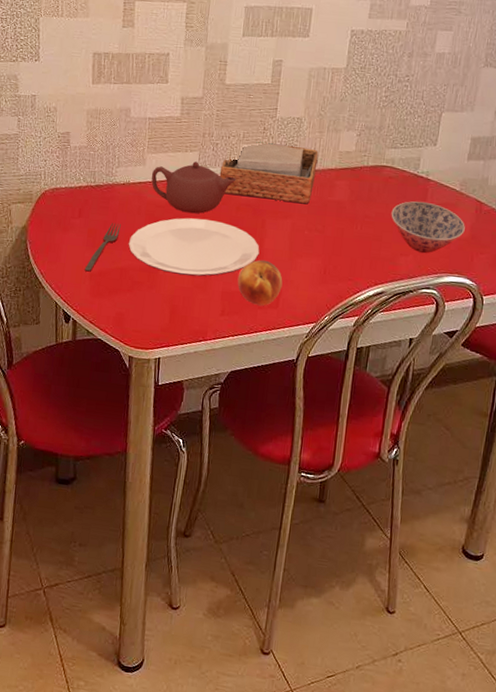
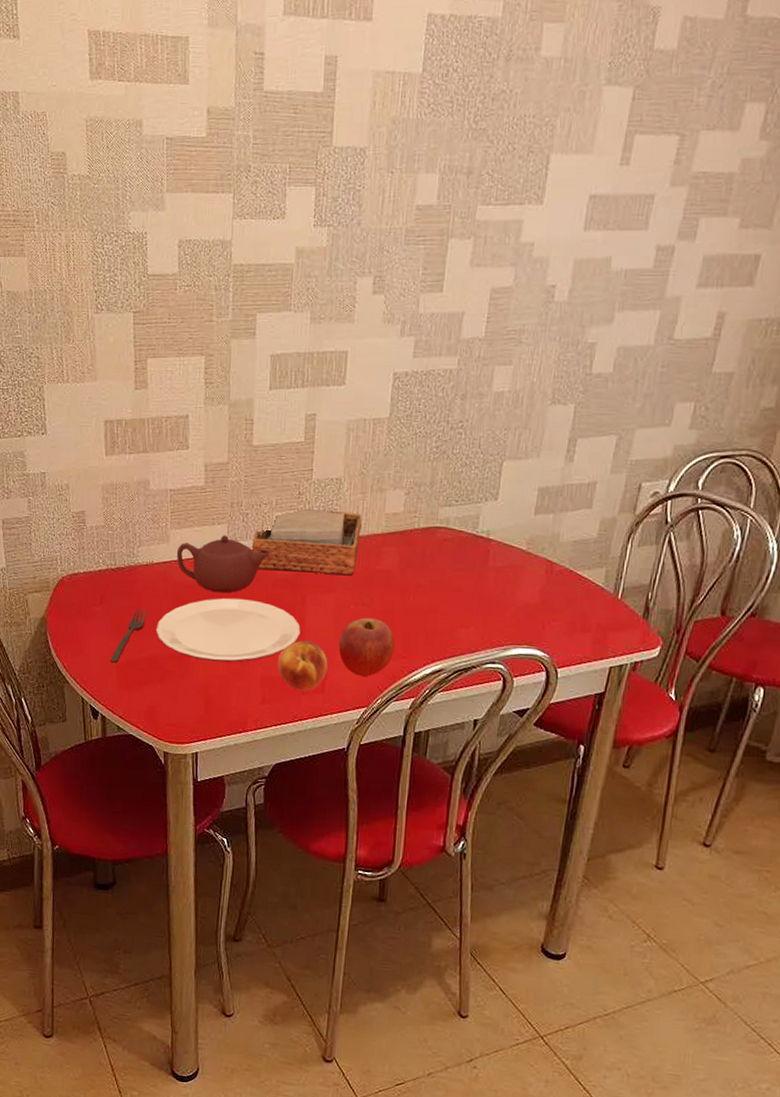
apple: none [292,242,344,295] -> present [338,617,396,677]
bowl: present [391,201,465,253] -> none [447,564,534,623]

